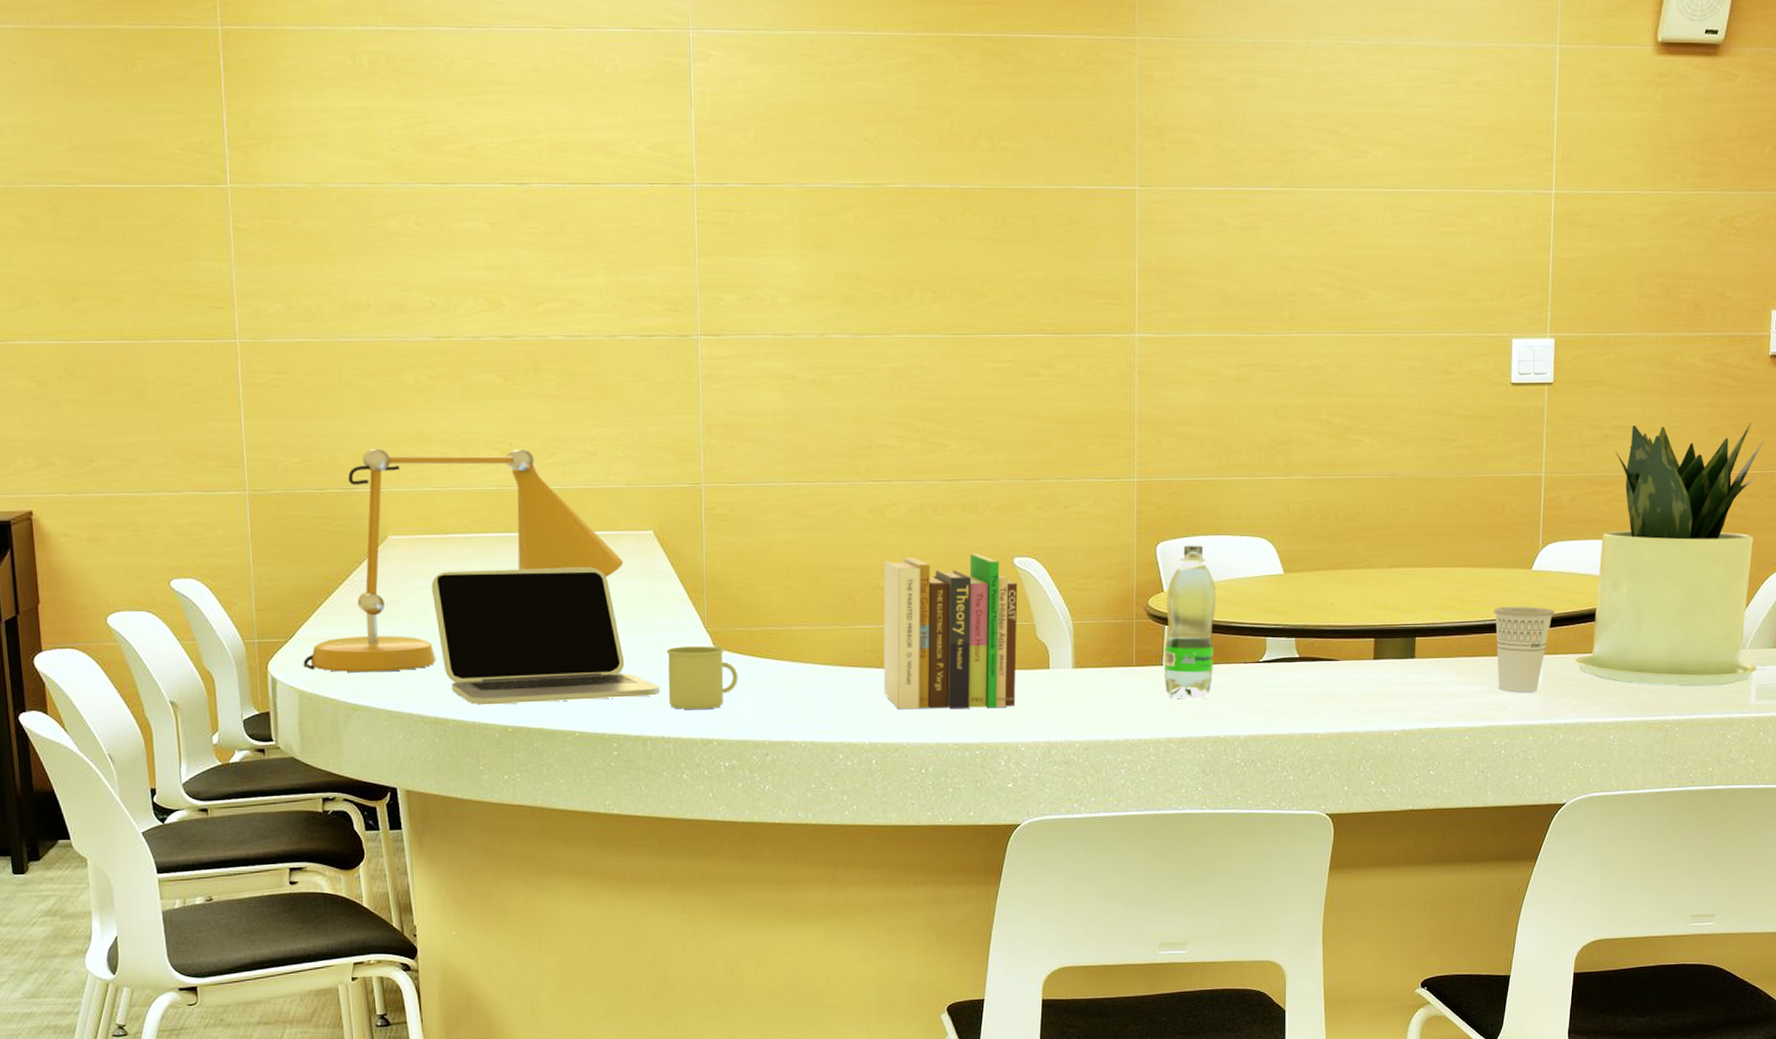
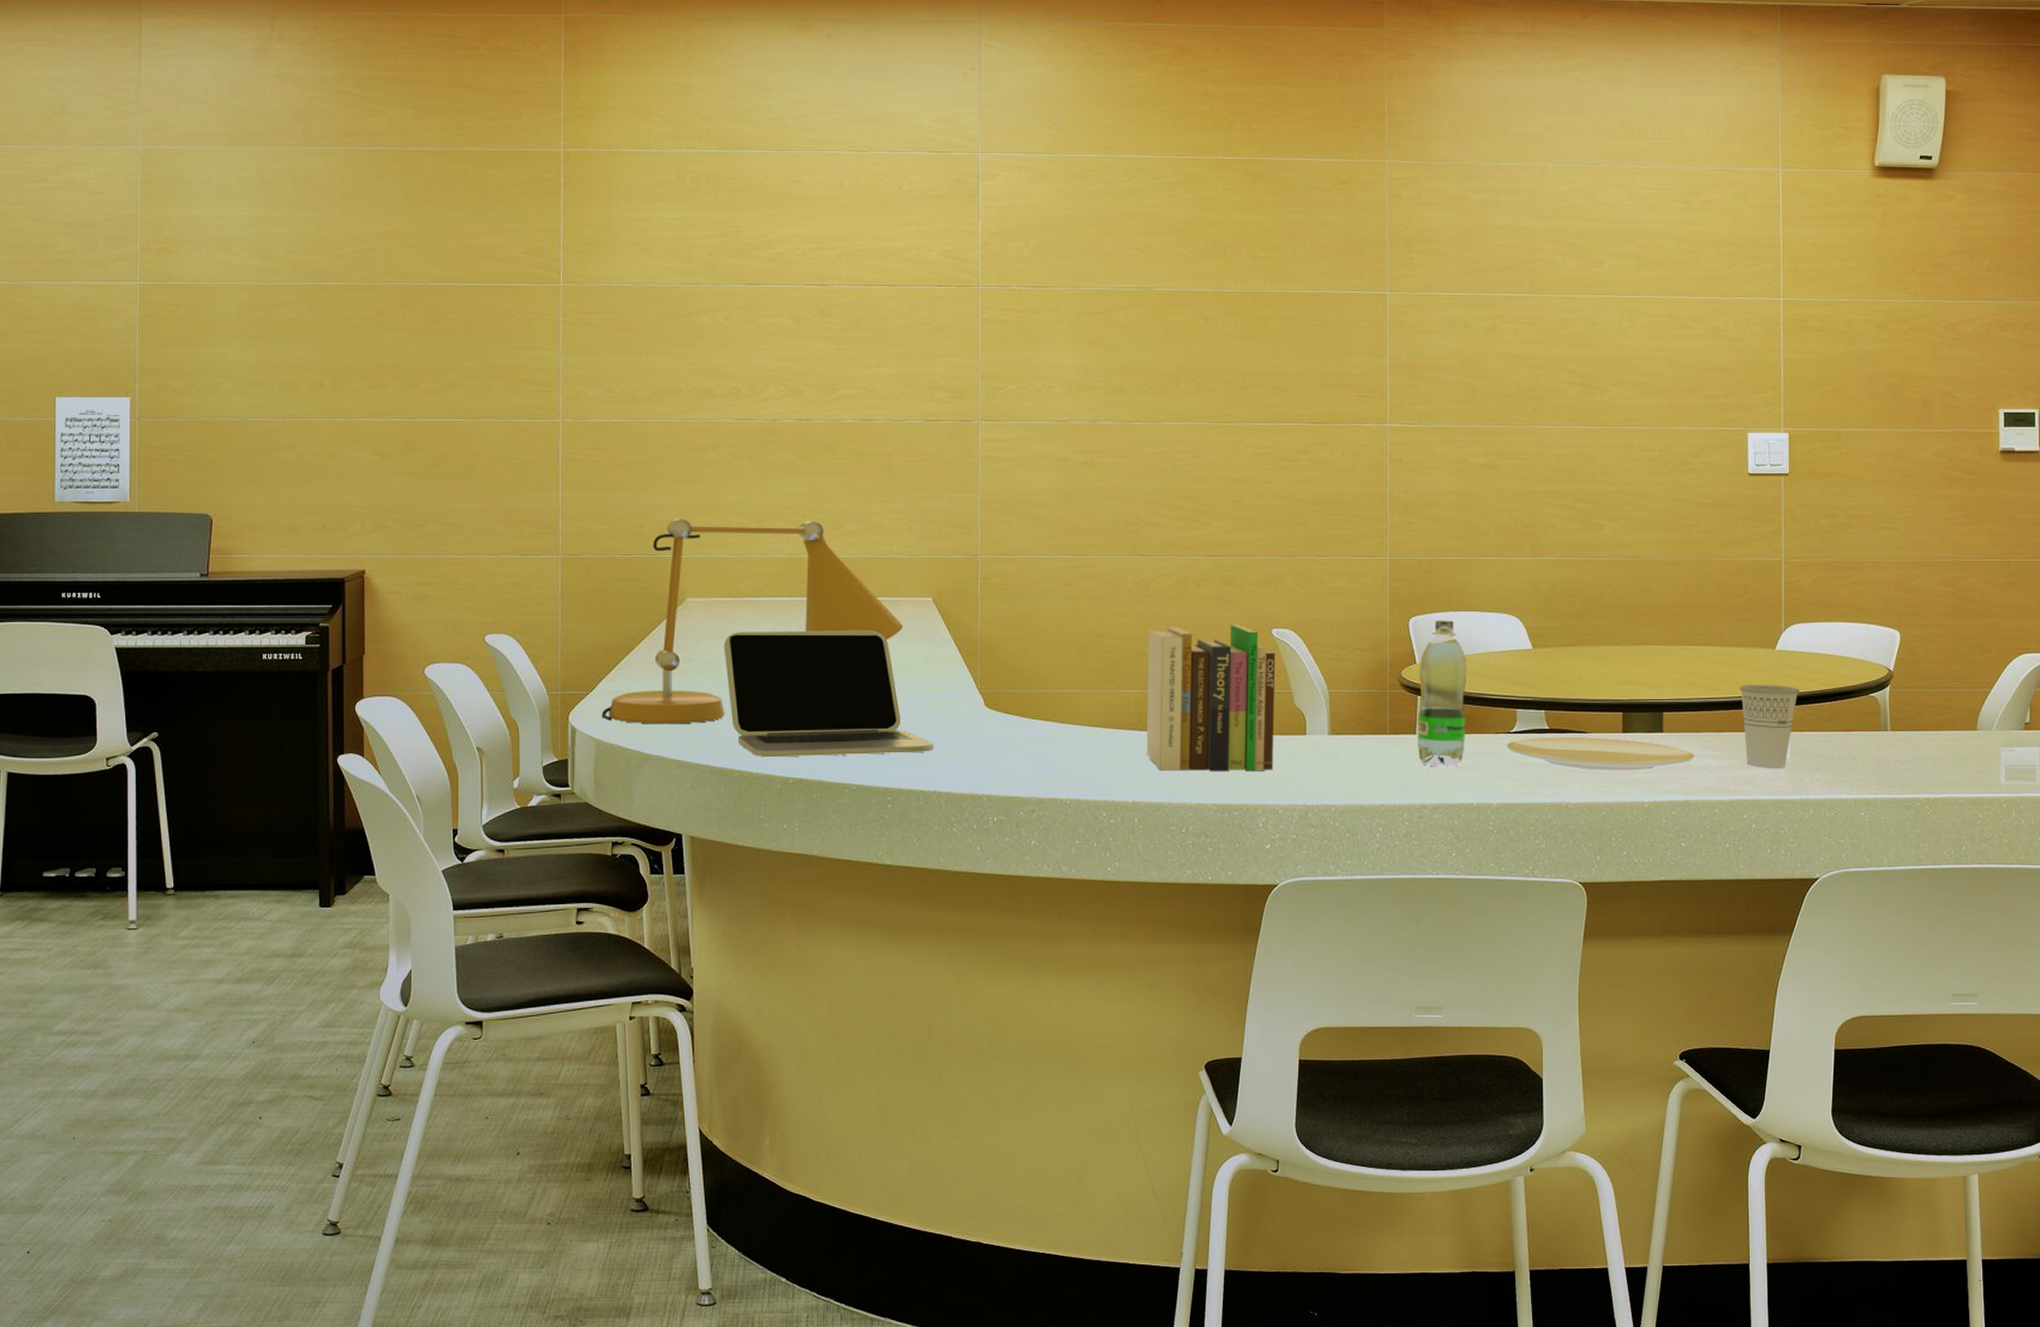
mug: present [665,646,738,710] -> none [940,706,1008,767]
plate: none [1255,665,1447,700] -> present [1506,737,1695,771]
planter: present [1574,423,1766,687] -> none [1821,514,2006,766]

